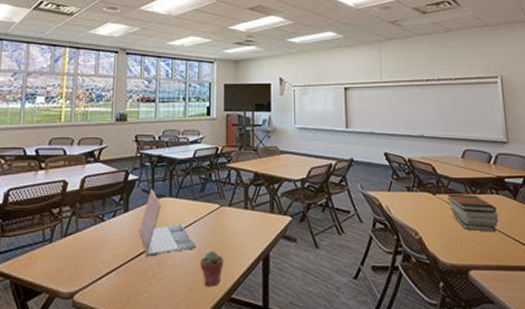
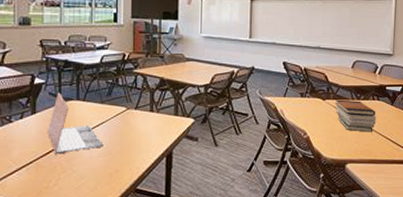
potted succulent: present [200,251,224,287] -> none [107,149,130,180]

